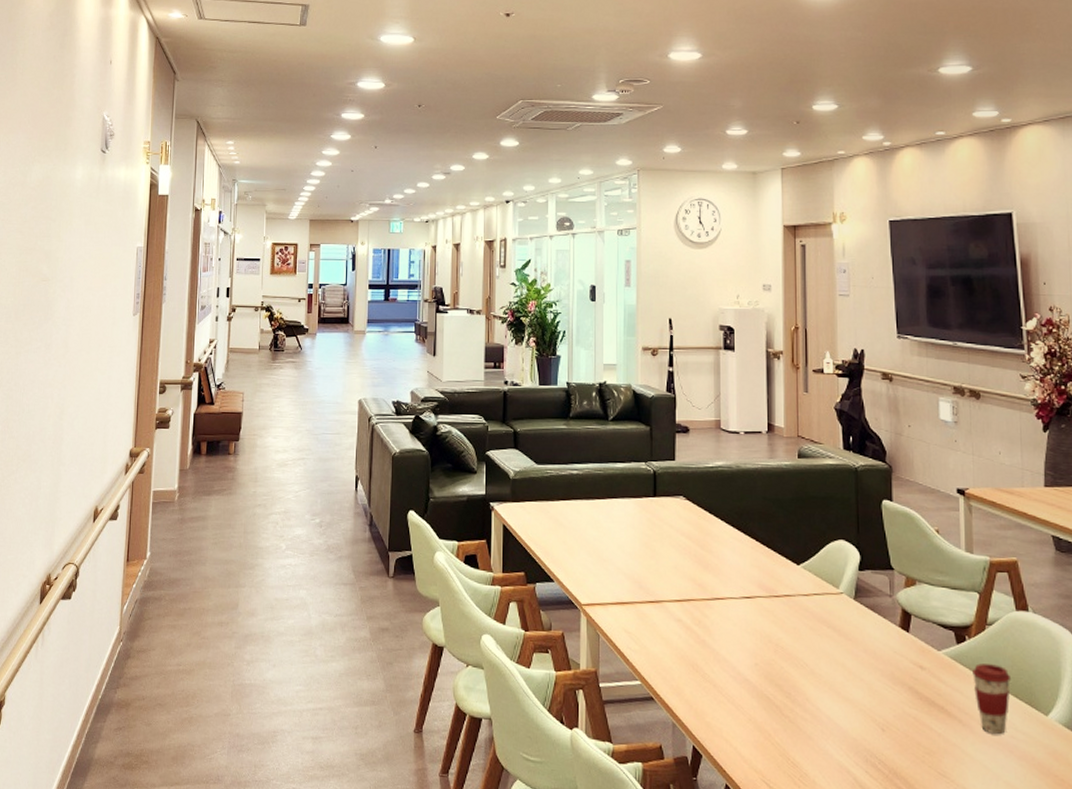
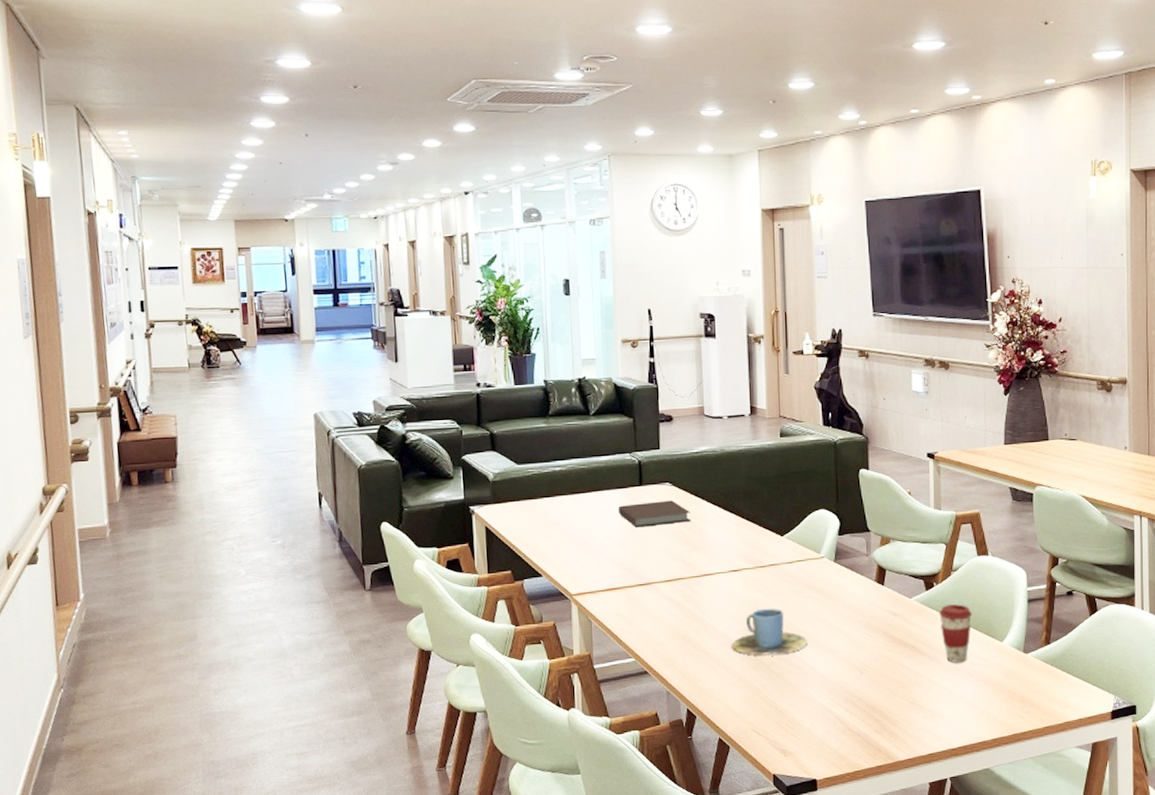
notebook: none [631,514,704,541] -> present [617,500,691,528]
cup: none [742,642,823,697] -> present [732,608,807,655]

